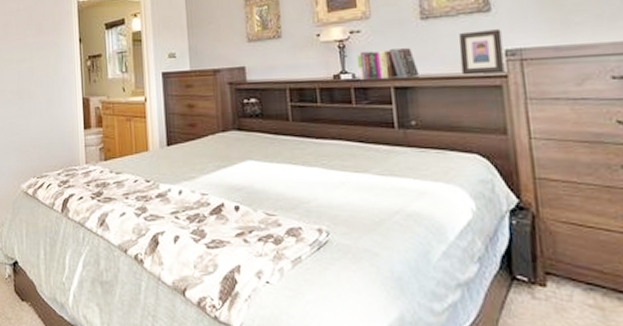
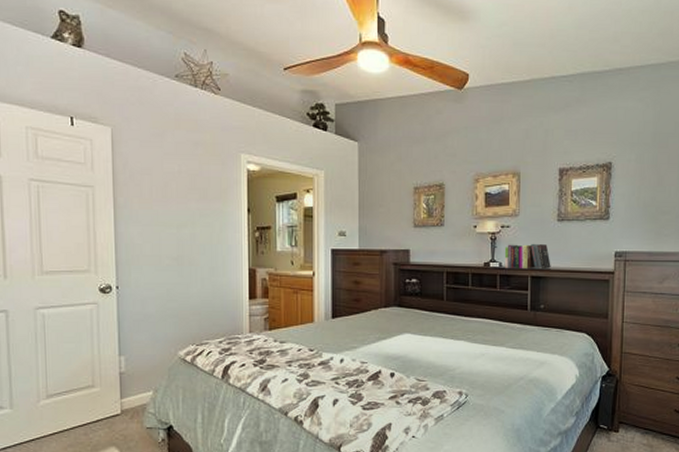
picture frame: present [459,29,505,75] -> none [582,234,614,270]

